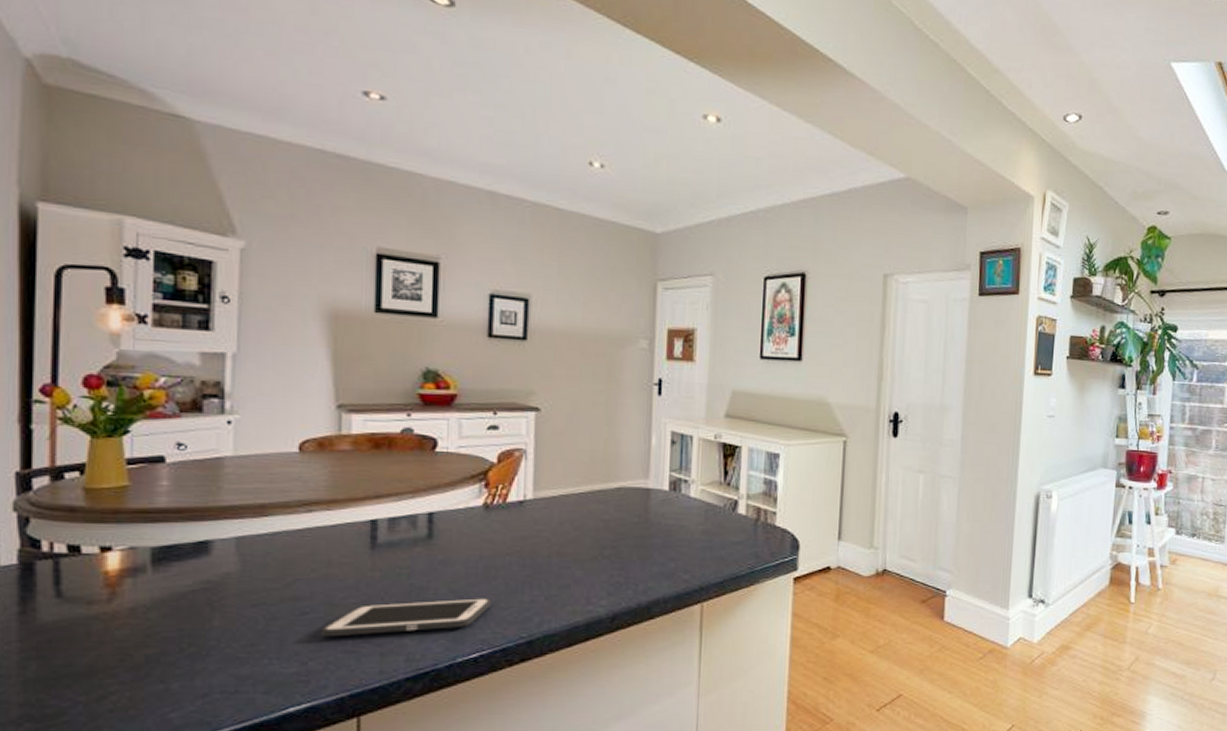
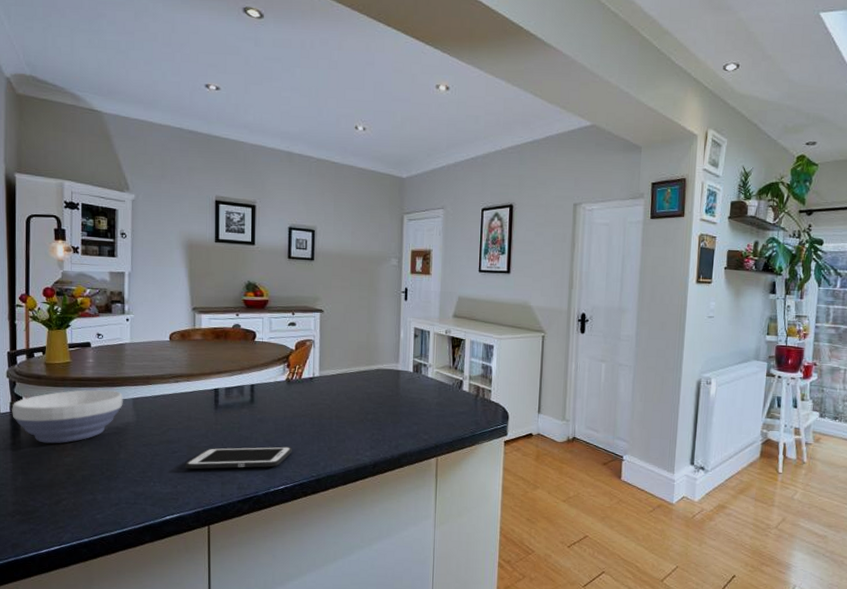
bowl: none [21,526,219,610] -> present [12,389,123,444]

